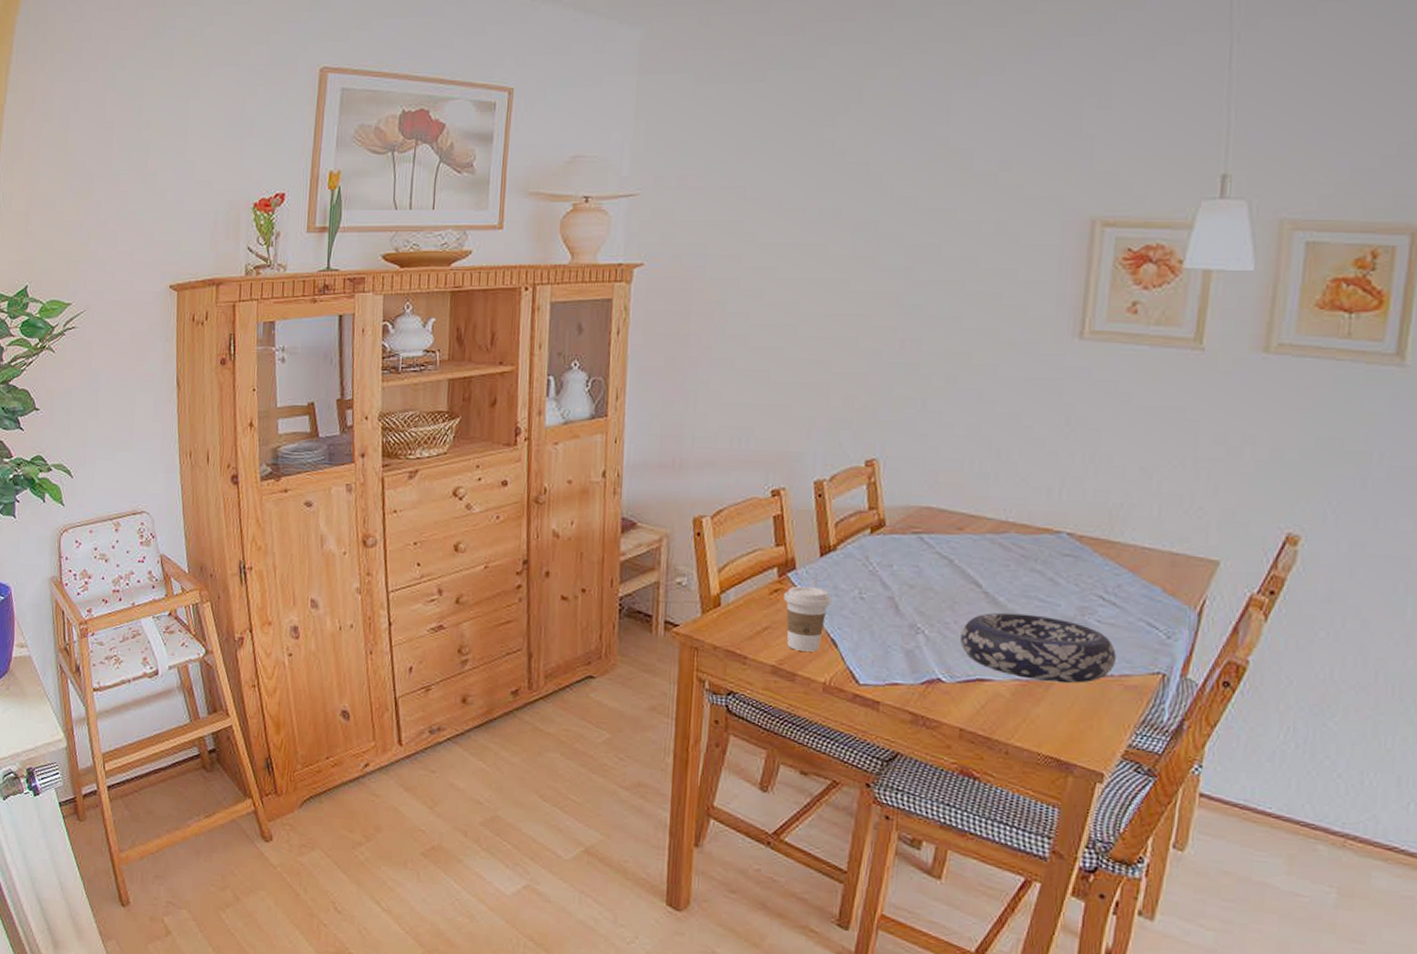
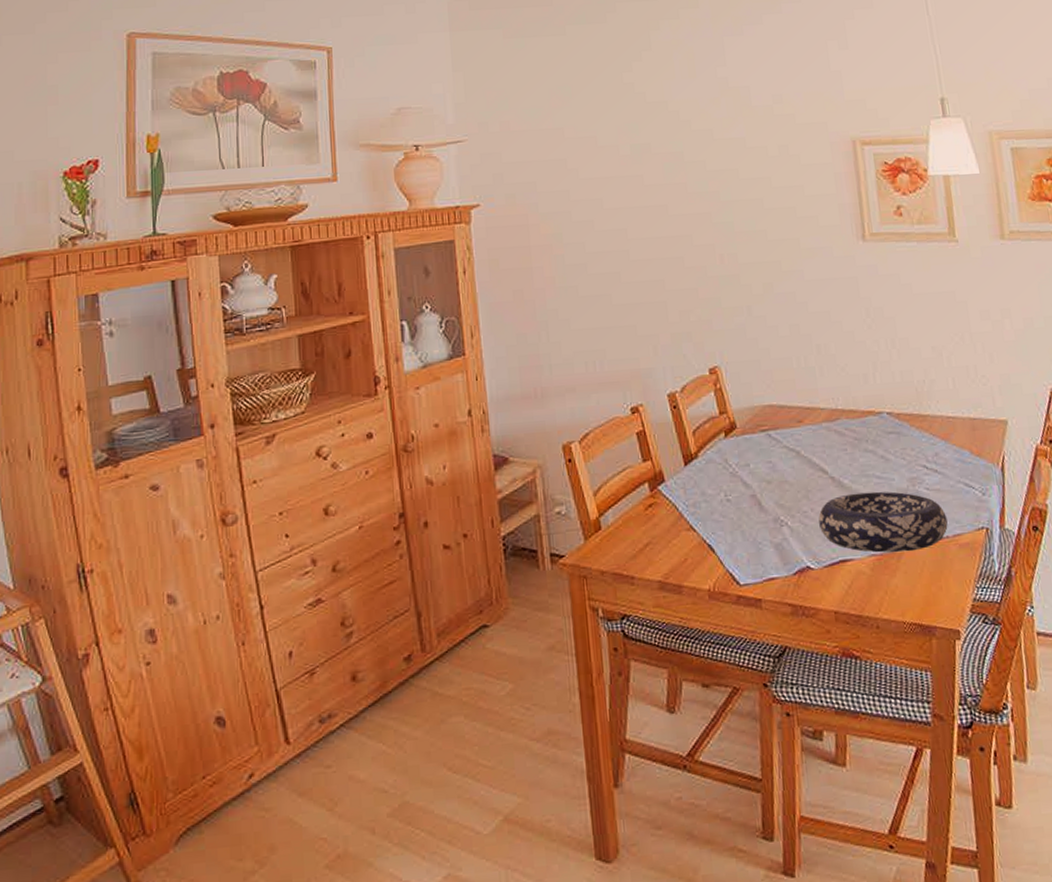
coffee cup: present [784,586,832,652] -> none [658,496,702,562]

